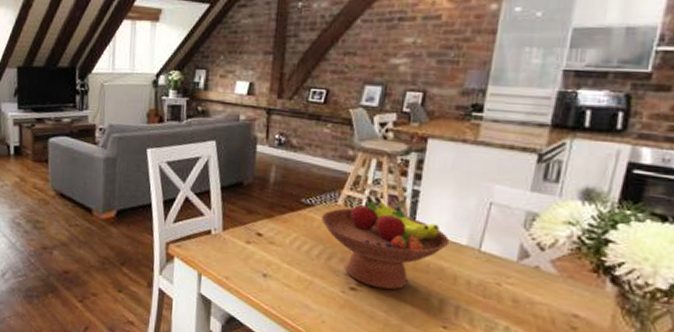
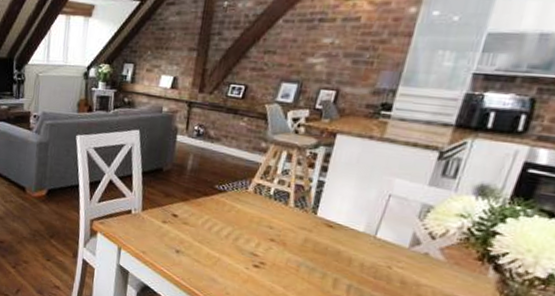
fruit bowl: present [320,195,450,290] -> none [231,184,349,269]

